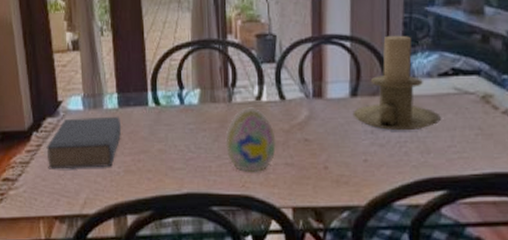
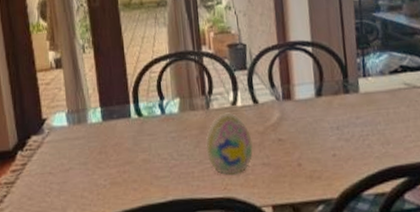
book: present [46,116,122,169] -> none [32,129,106,188]
candle holder: present [352,35,441,131] -> none [319,39,396,126]

